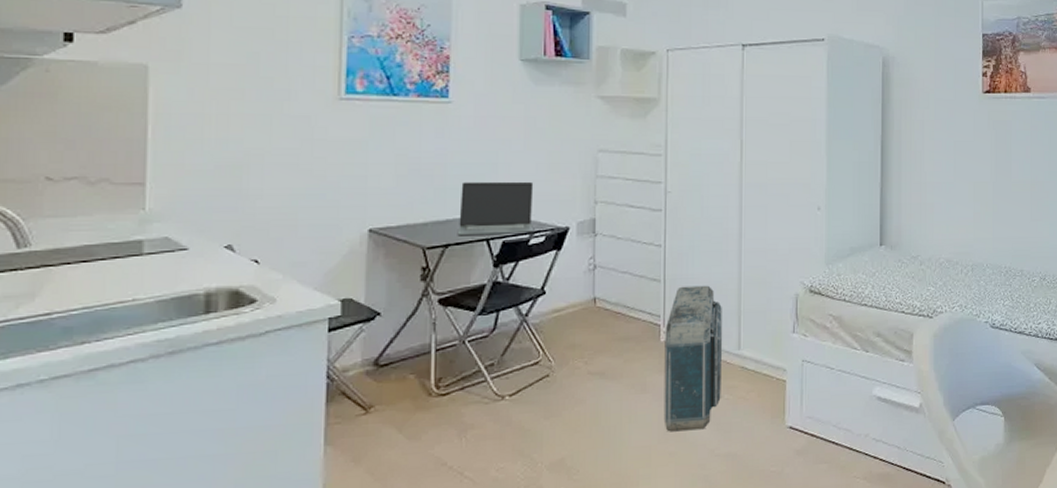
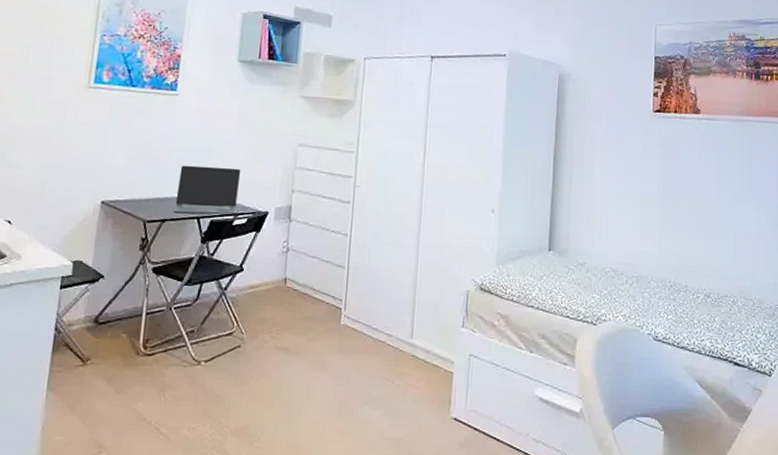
suitcase: present [664,285,722,432] -> none [338,274,398,412]

